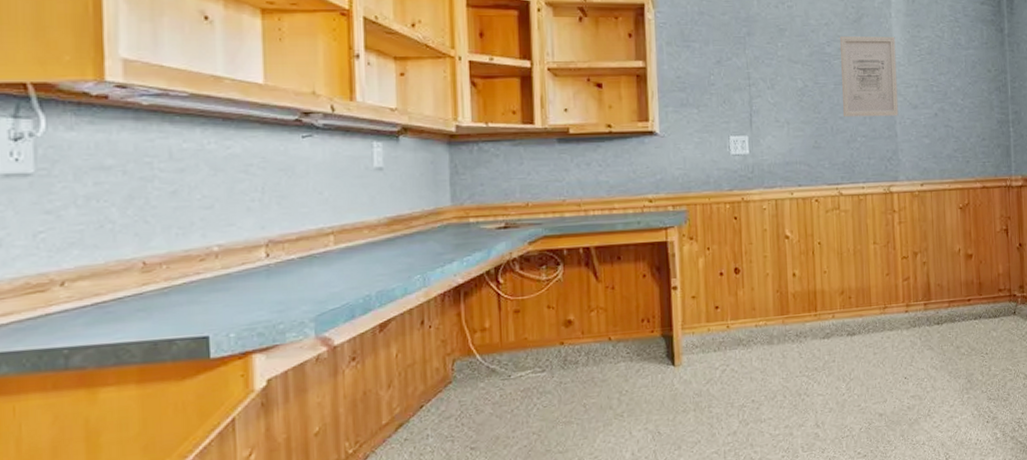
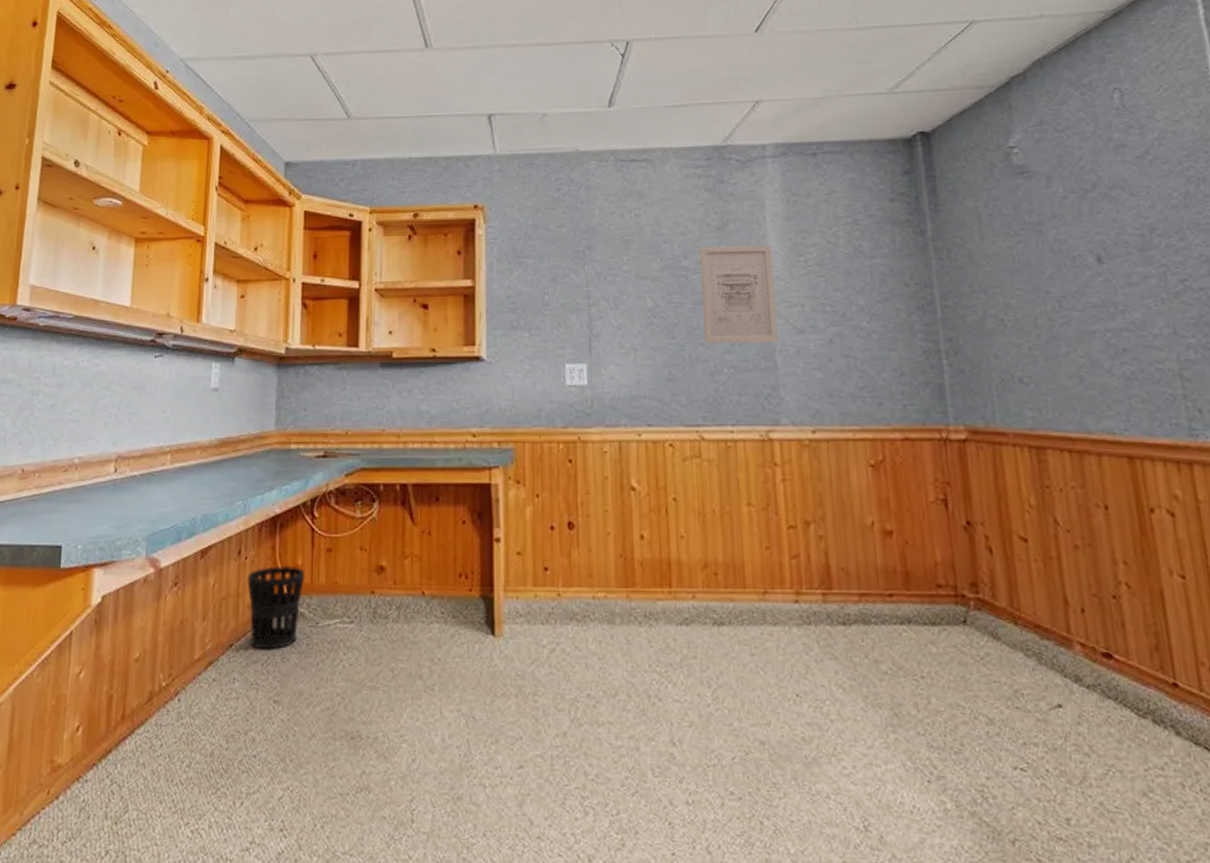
wastebasket: none [433,329,494,406] -> present [247,565,306,650]

